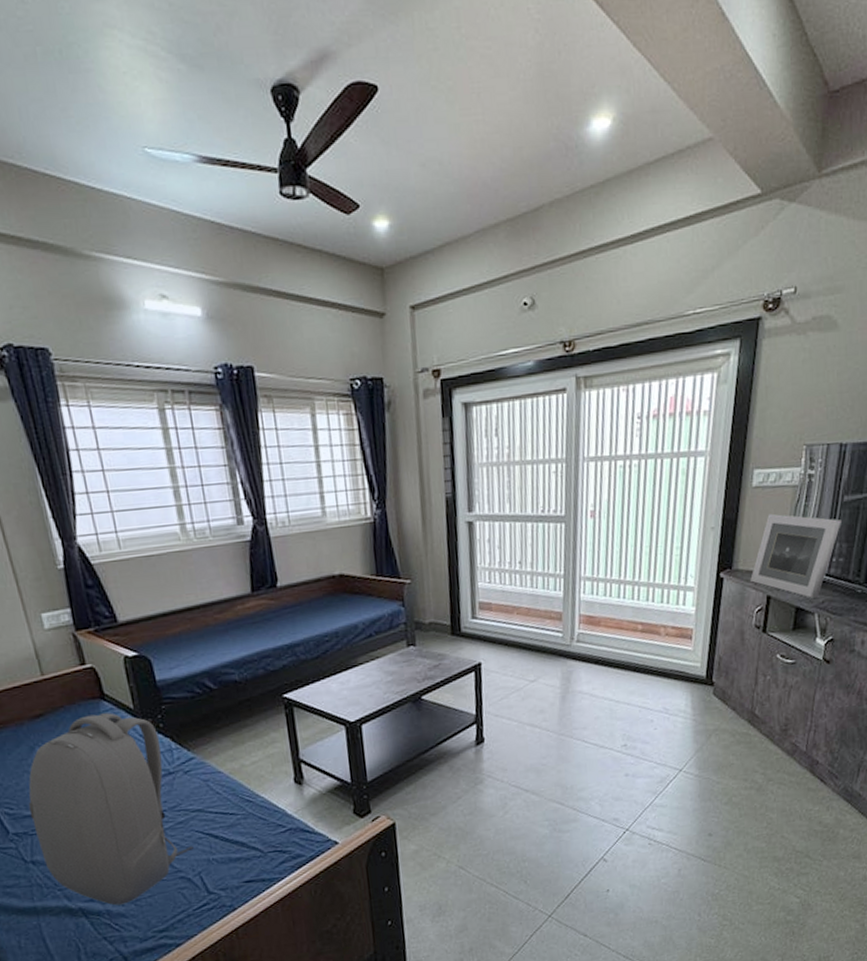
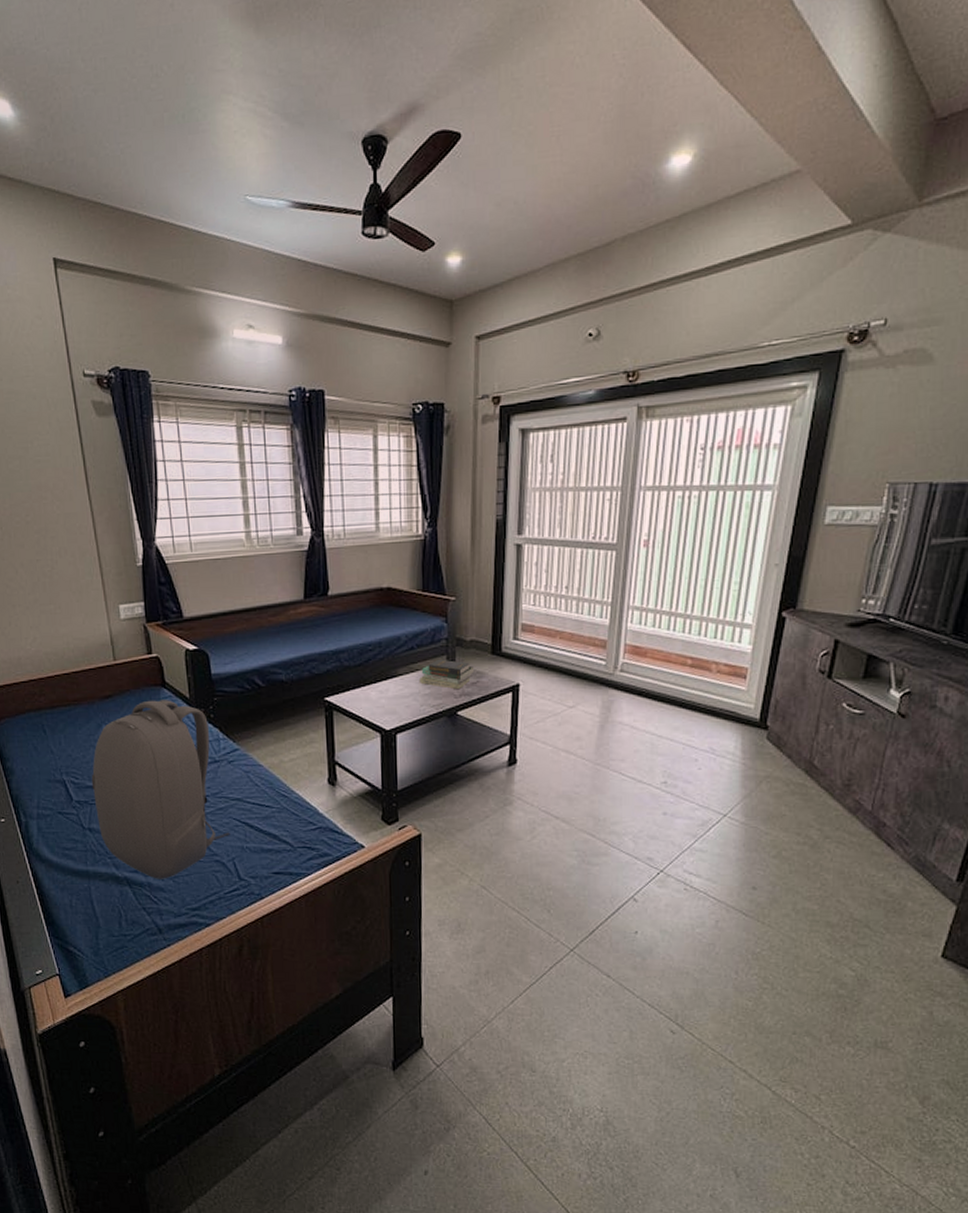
books: none [381,644,436,674] -> present [420,659,475,690]
picture frame: present [750,513,841,599] -> none [816,553,927,647]

